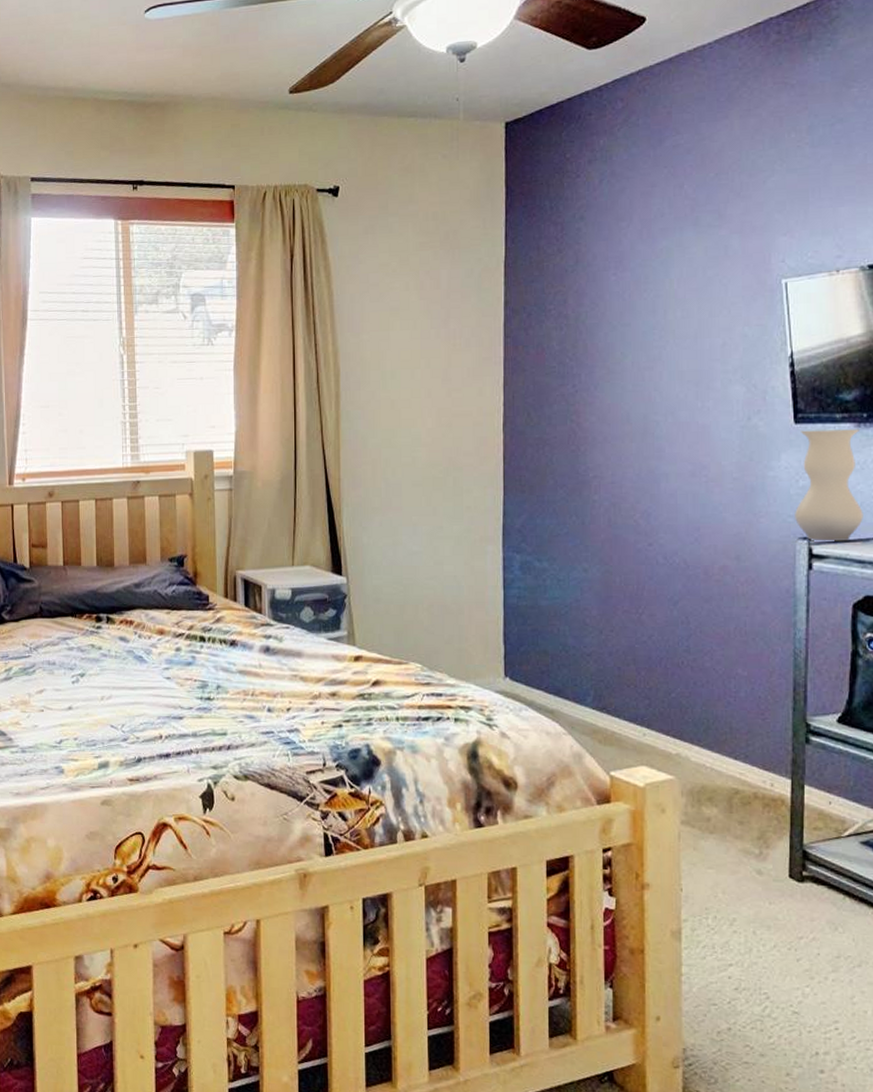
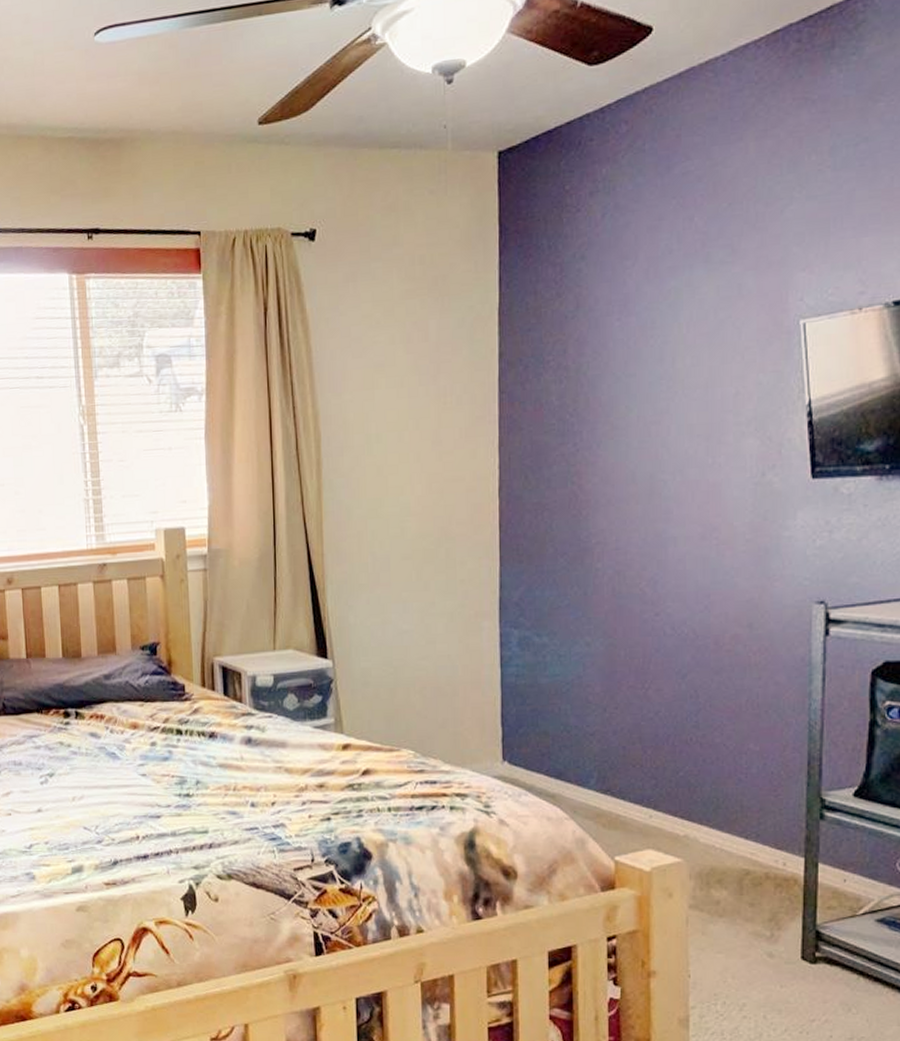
vase: present [795,429,863,541] -> none [811,482,884,605]

